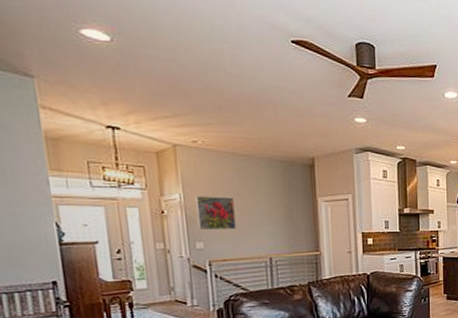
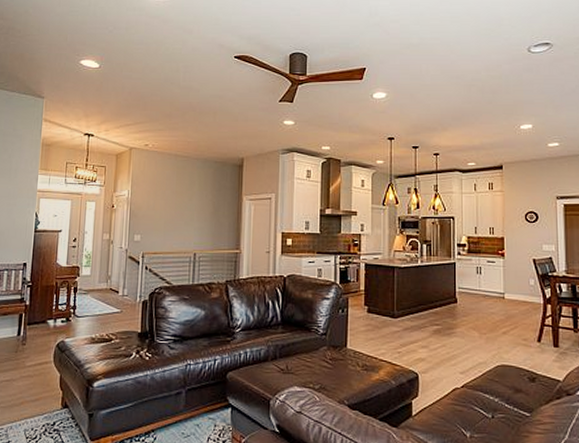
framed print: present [196,196,236,230] -> none [138,193,170,225]

